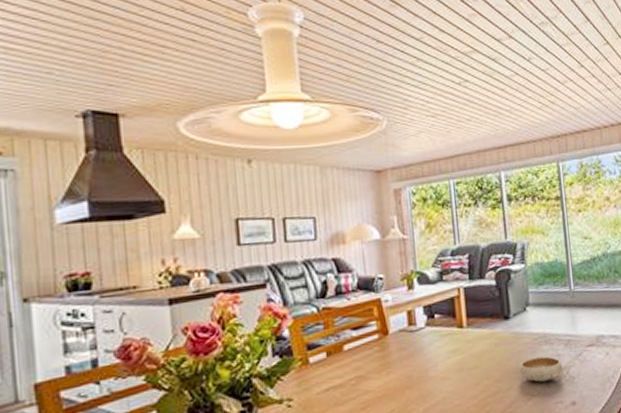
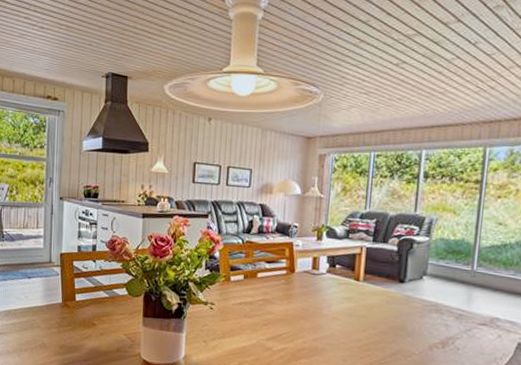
bowl: present [520,356,563,382] -> none [406,321,449,345]

